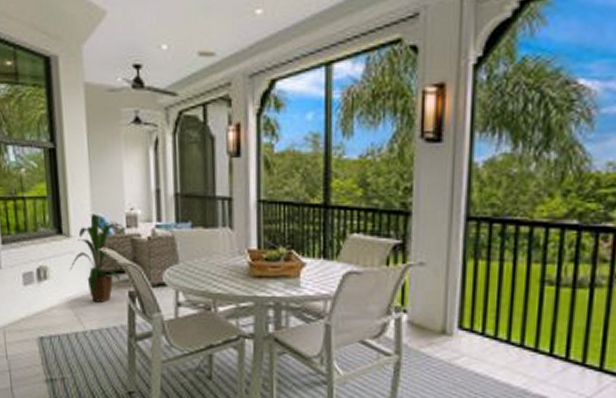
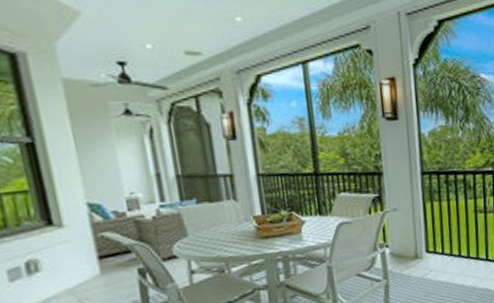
house plant: present [69,215,127,302] -> none [66,202,128,285]

